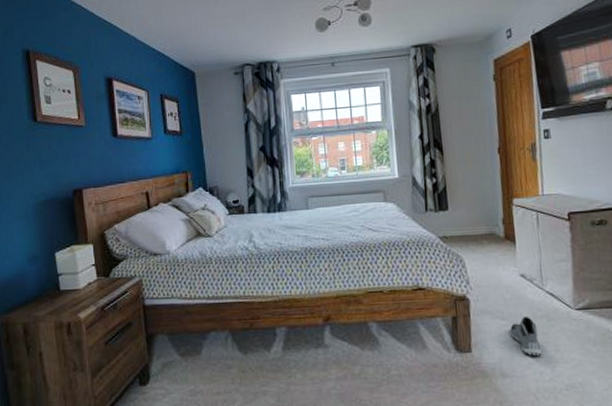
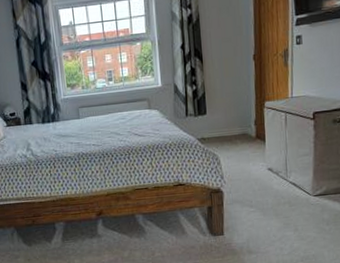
sneaker: present [510,316,542,356] -> none [257,203,283,236]

